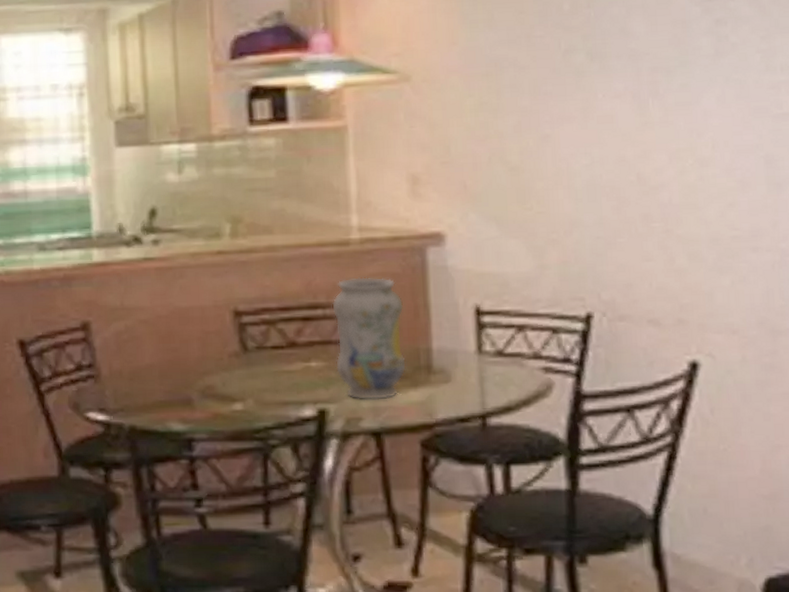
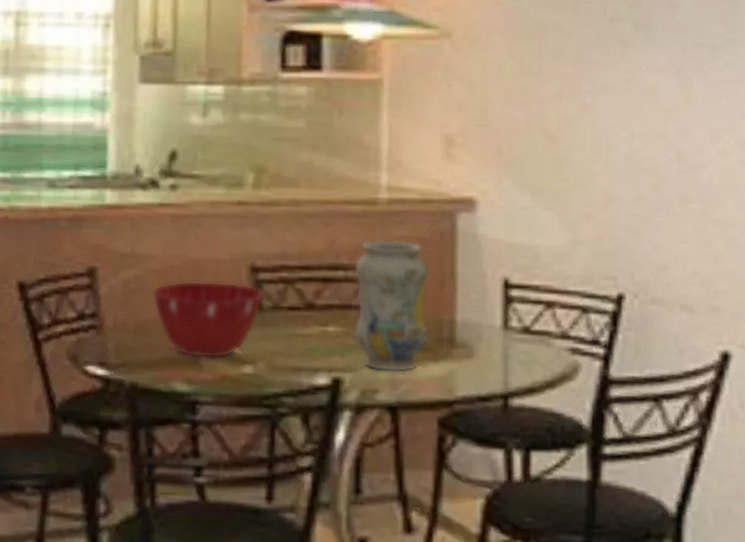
mixing bowl: none [142,327,249,399] -> present [151,280,264,359]

